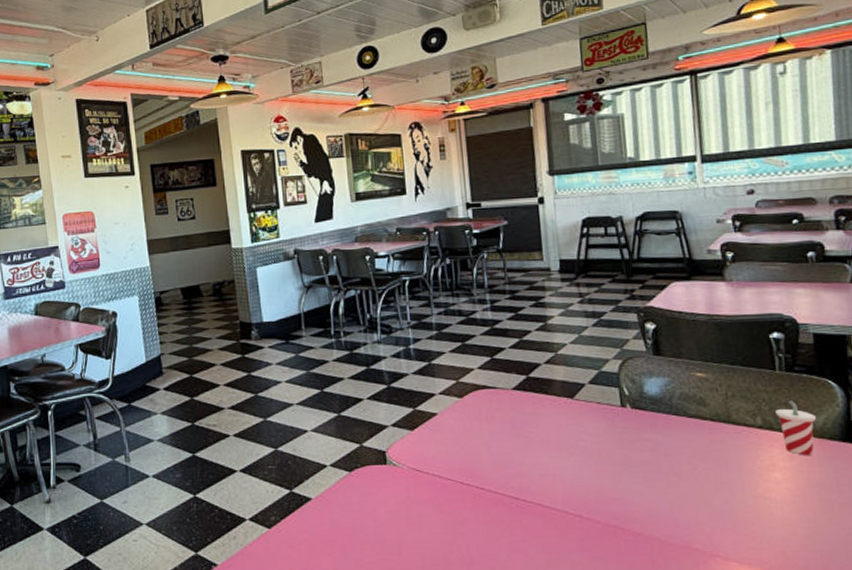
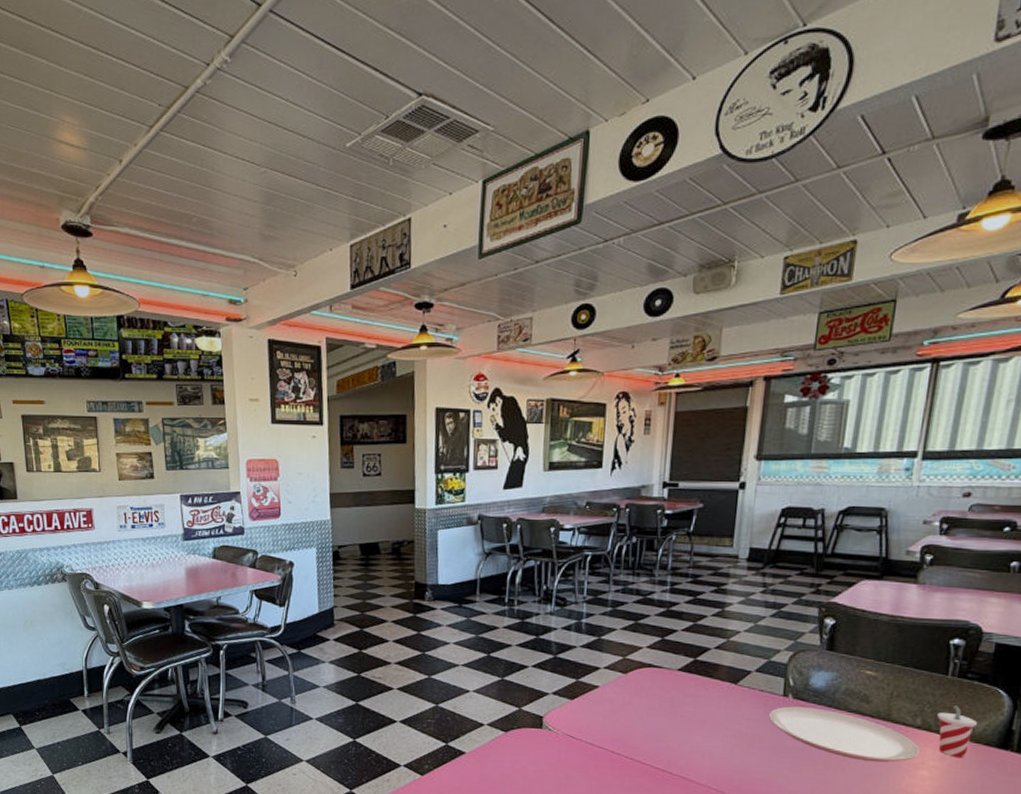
plate: none [611,416,767,467] -> present [769,706,919,762]

